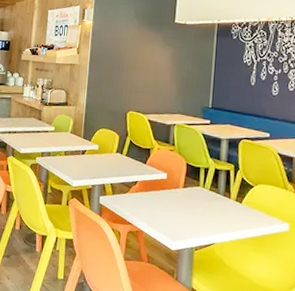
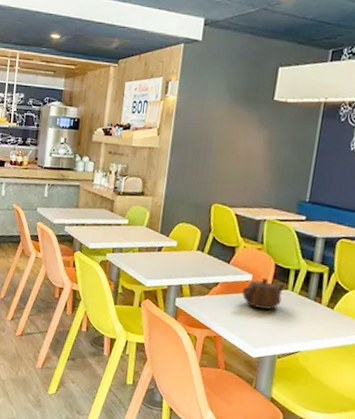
teapot: none [158,176,198,205] -> present [241,277,287,310]

